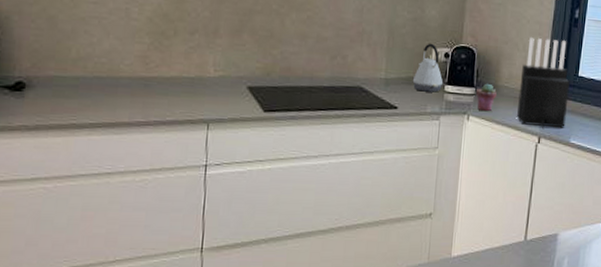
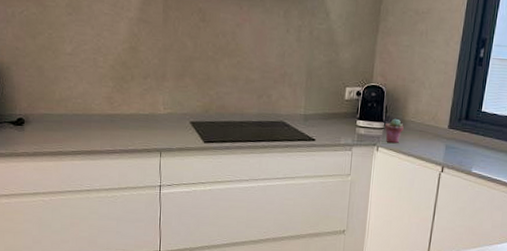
kettle: present [412,43,444,93] -> none [328,83,356,127]
knife block: present [517,38,570,128] -> none [422,76,473,159]

